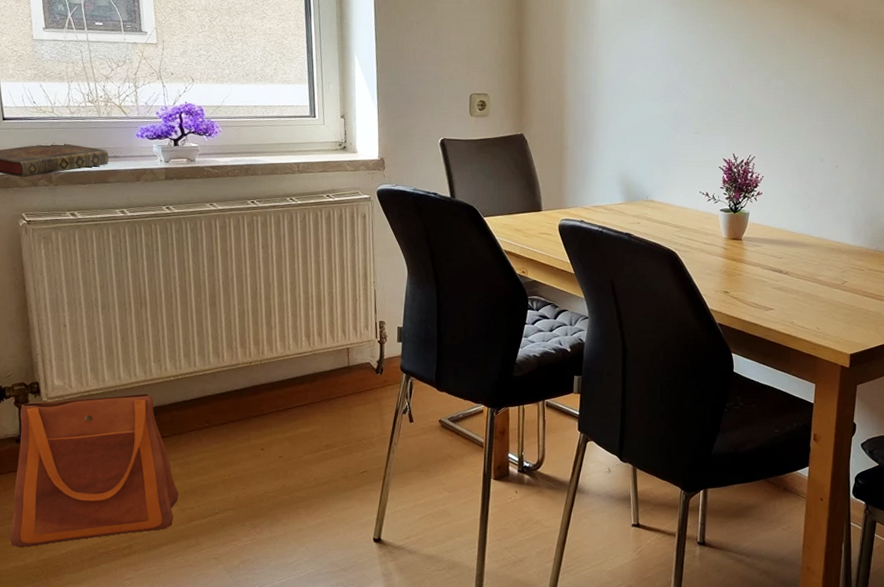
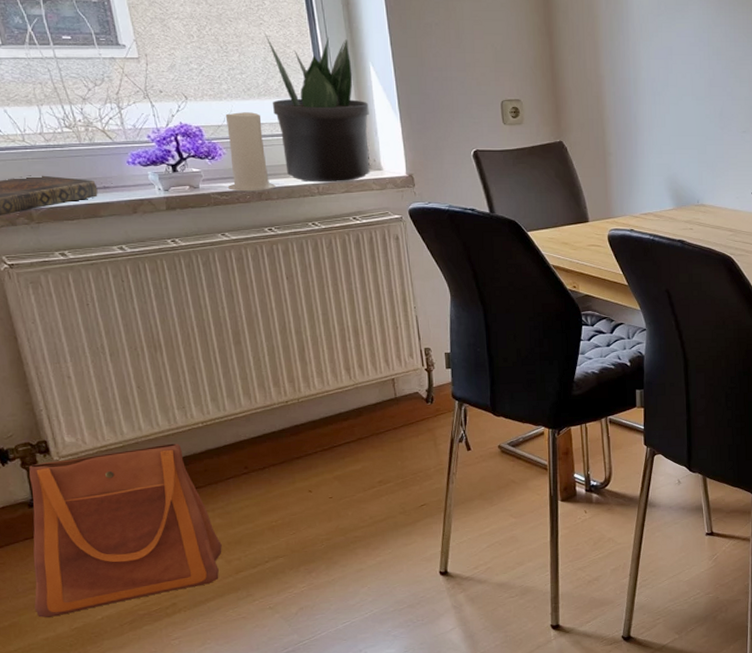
candle: none [219,95,262,167] -> present [225,112,276,192]
planter: none [265,25,351,163] -> present [264,32,370,183]

